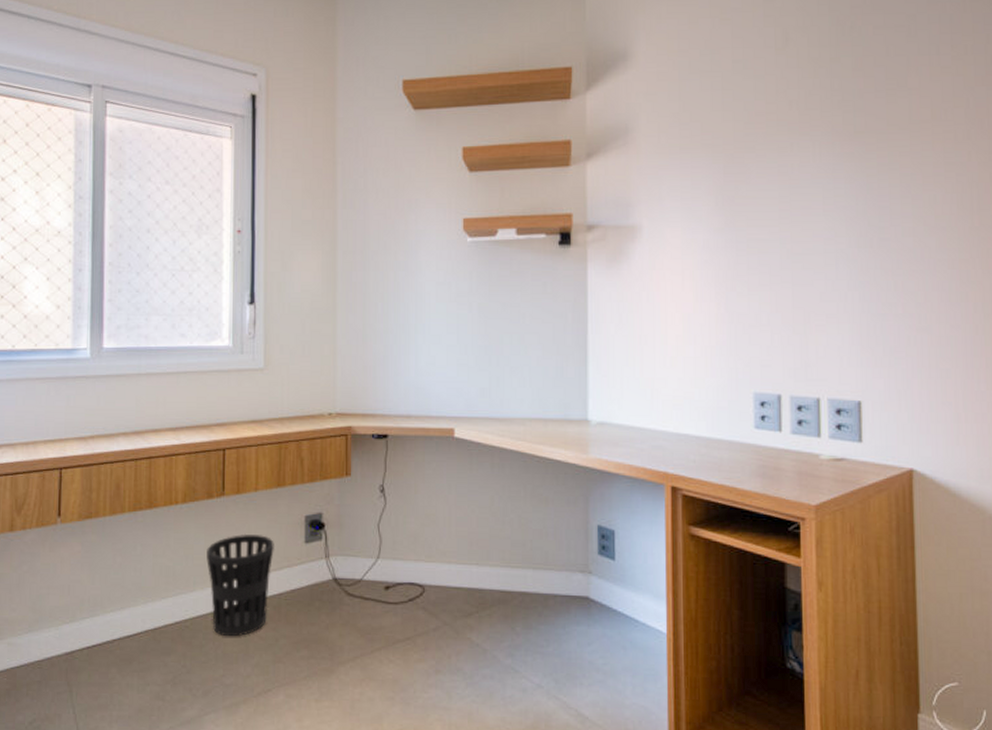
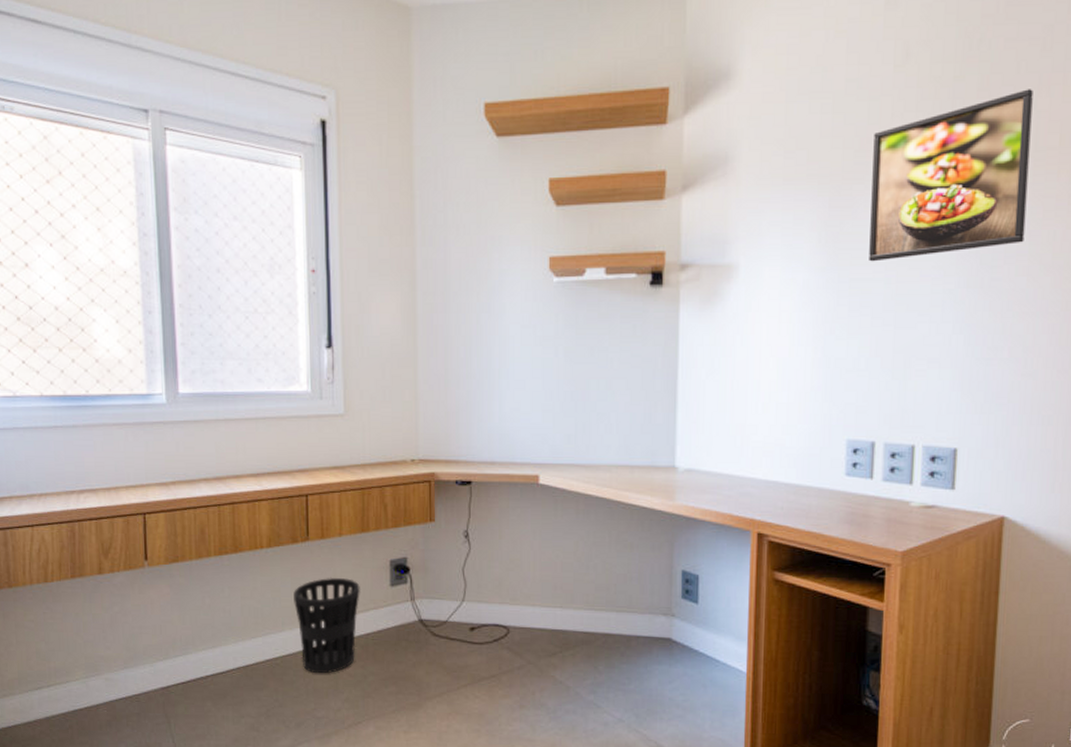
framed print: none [761,69,907,223] -> present [869,89,1033,262]

